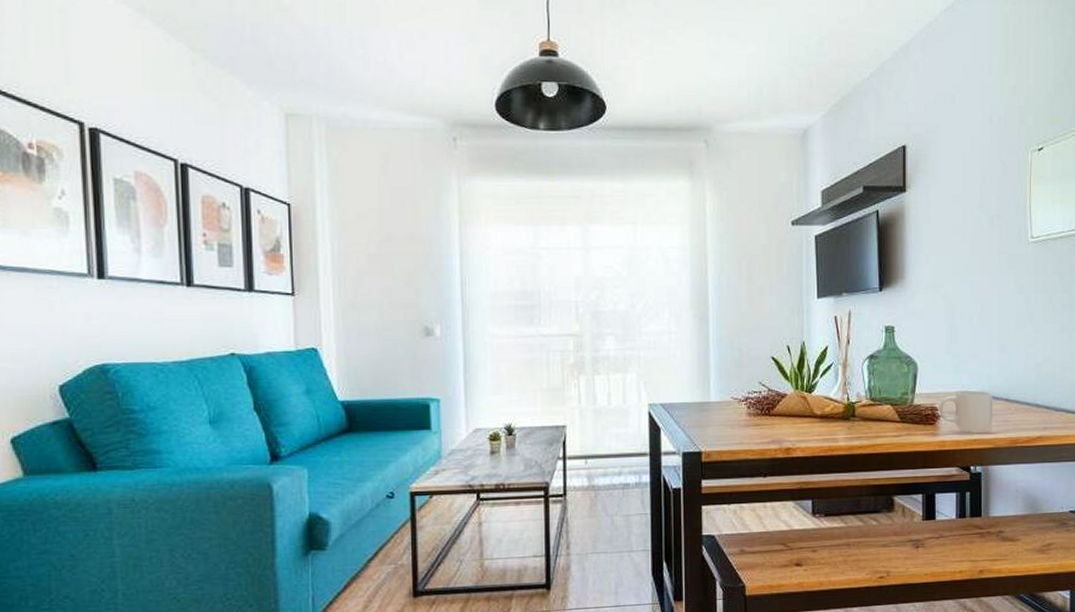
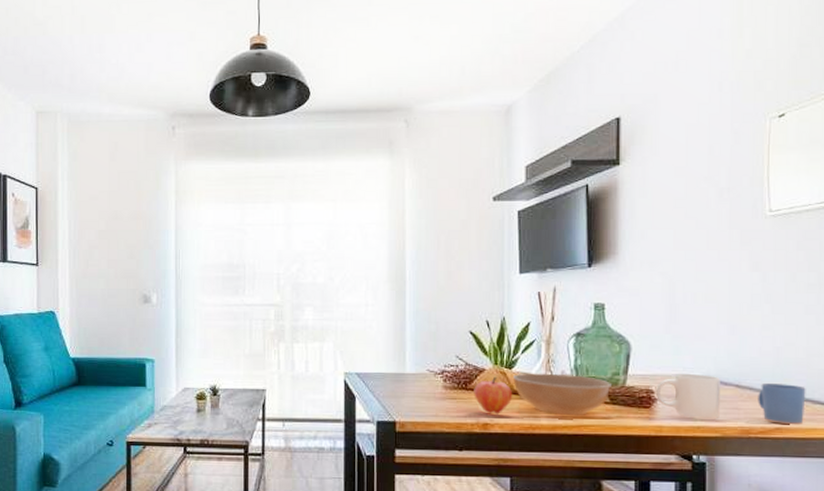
fruit: none [776,401,813,439] -> present [474,376,513,415]
bowl: none [813,395,901,436] -> present [513,373,611,416]
mug: none [1023,396,1061,434] -> present [758,383,806,425]

